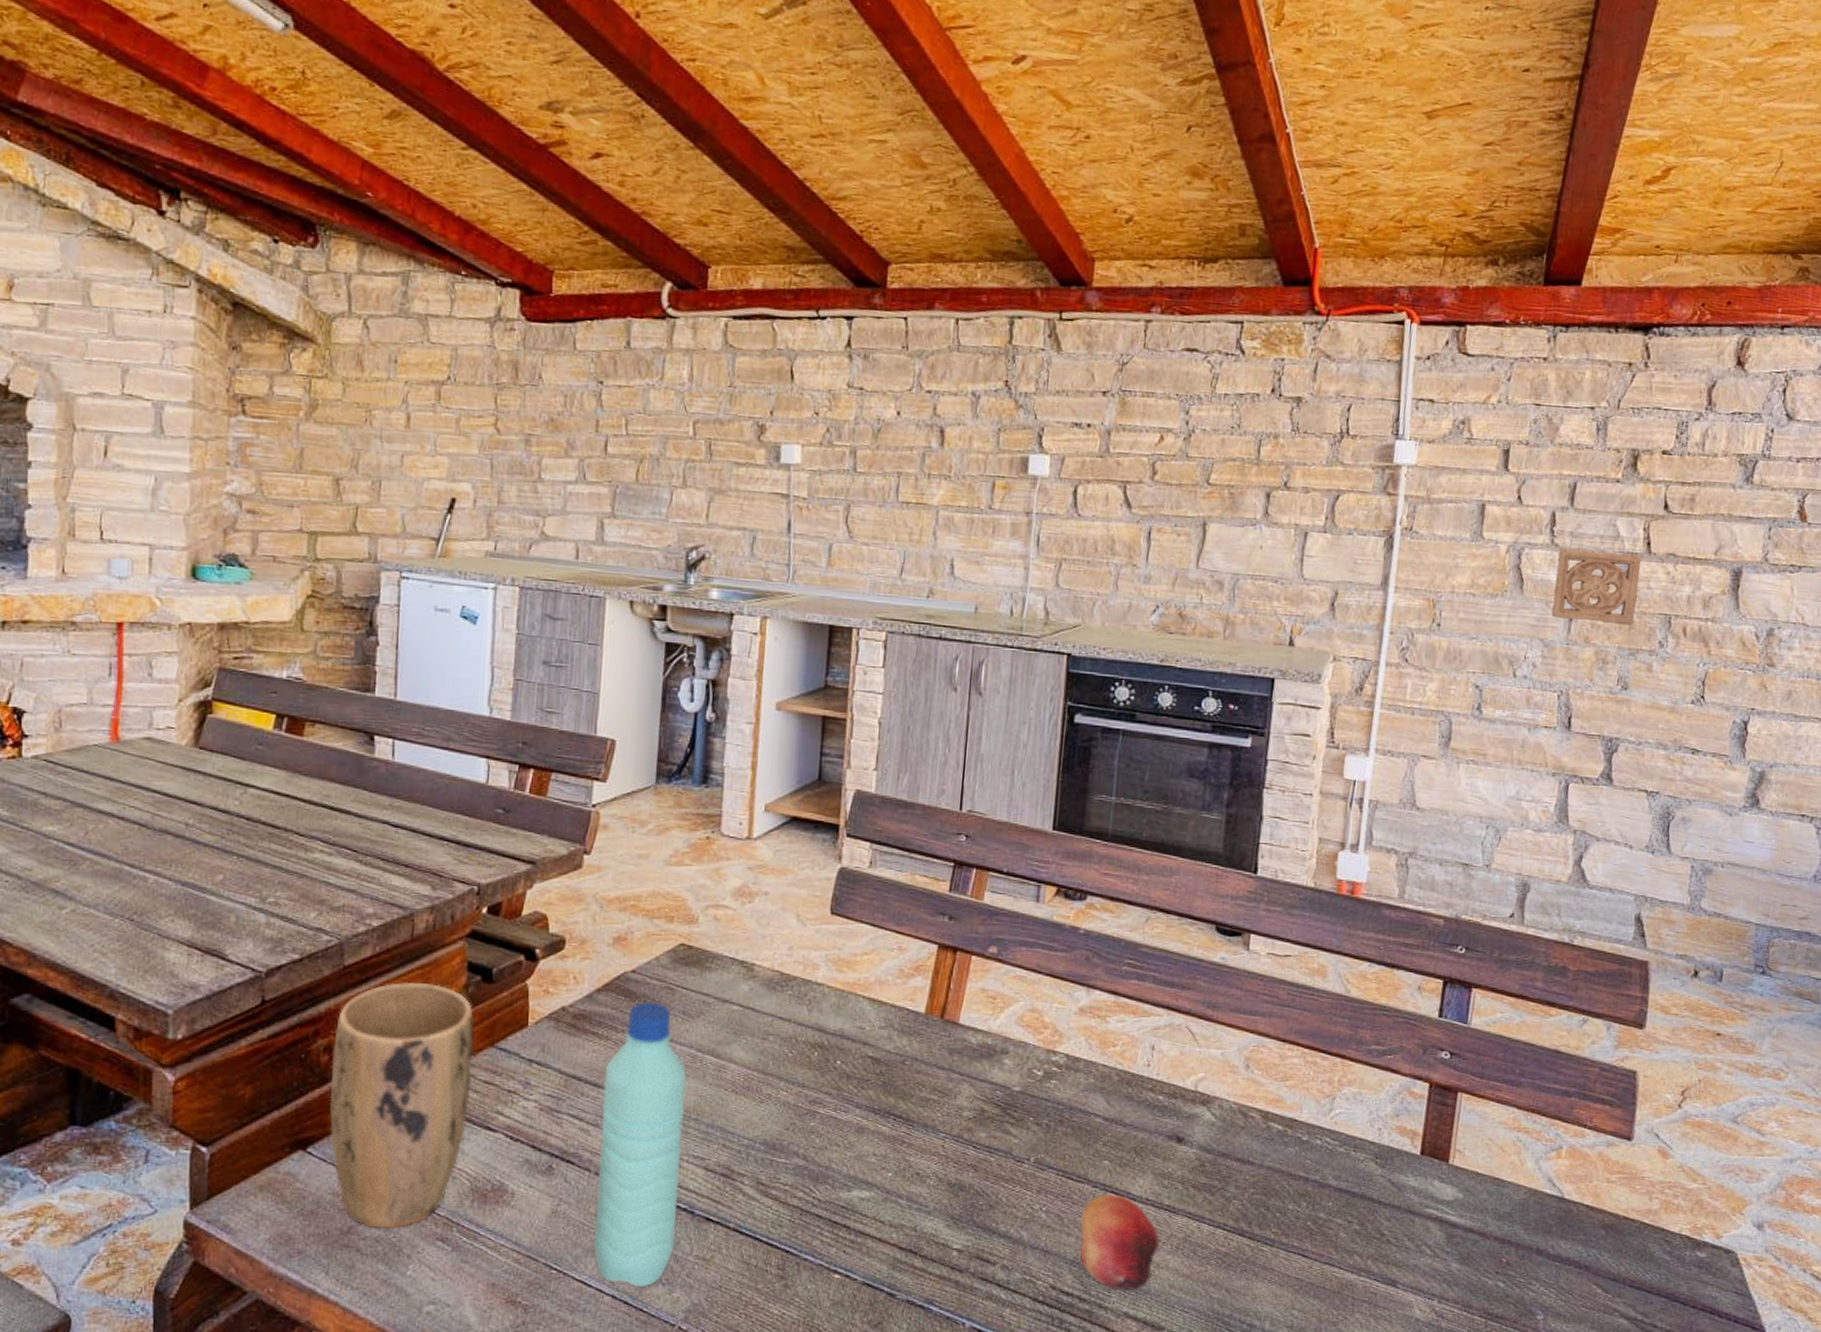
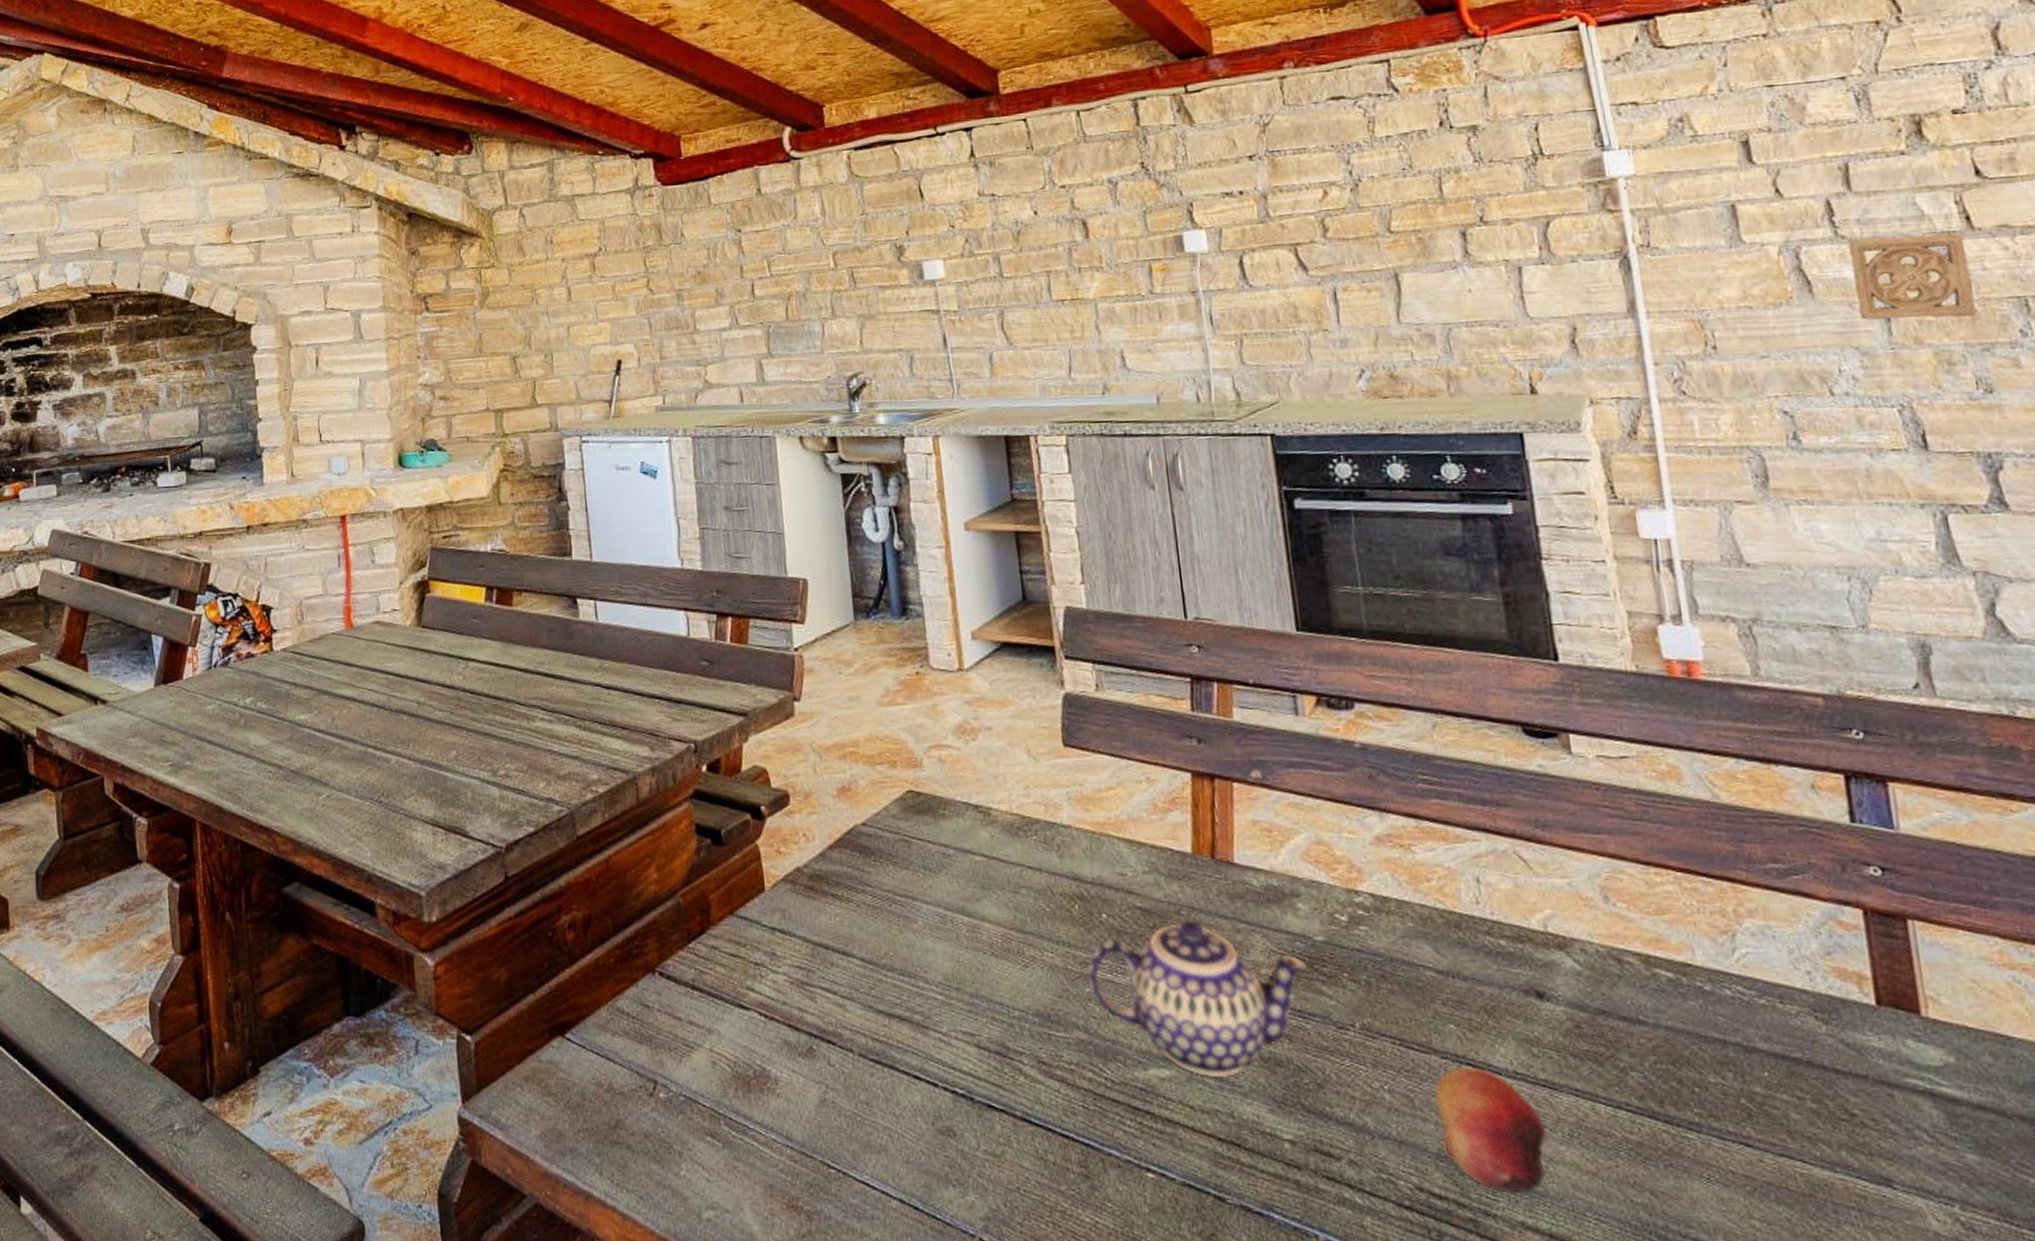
plant pot: present [329,983,474,1229] -> none [577,850,719,1123]
water bottle: present [593,1002,687,1288] -> none [851,857,959,1190]
teapot: none [815,1069,1002,1199] -> present [1088,920,1308,1078]

